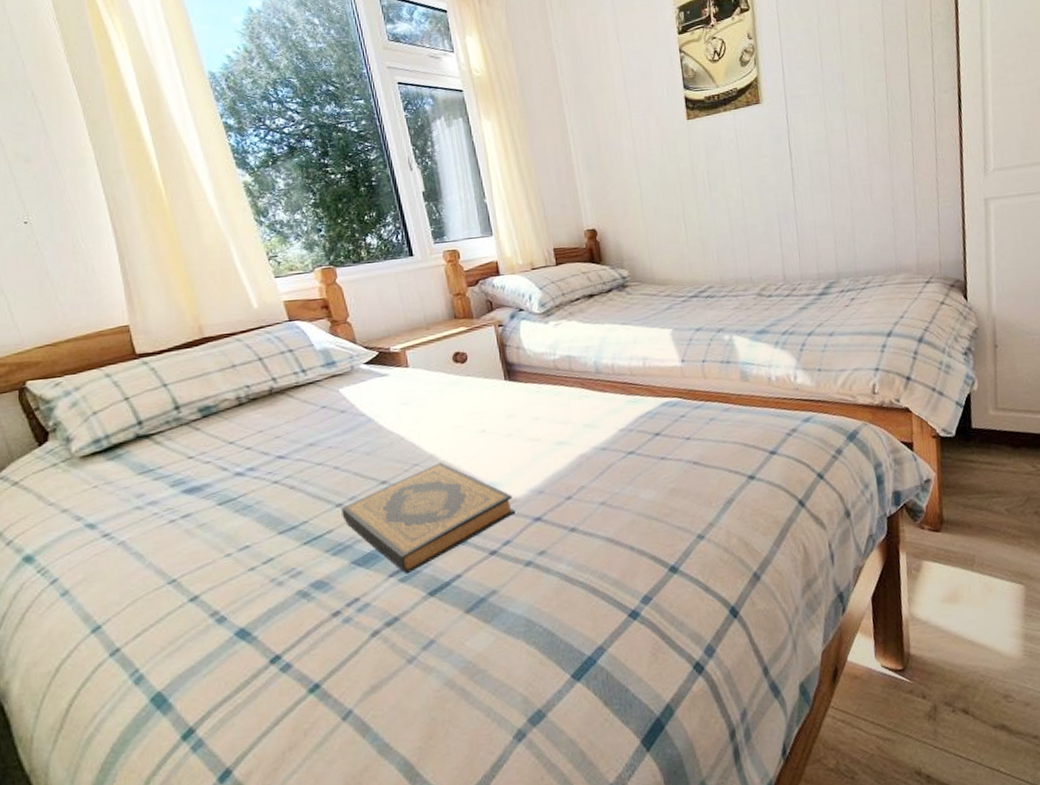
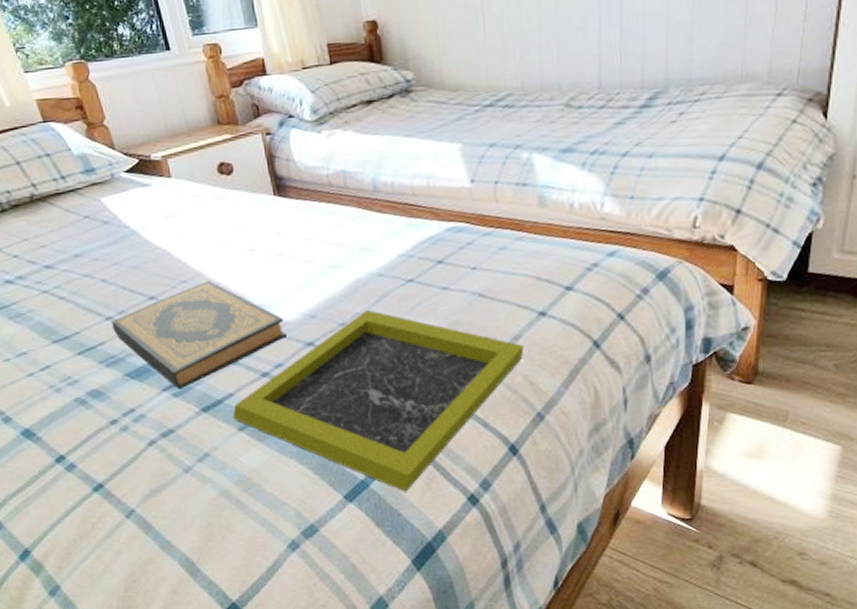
tray: none [460,482,738,666] -> present [232,309,524,492]

